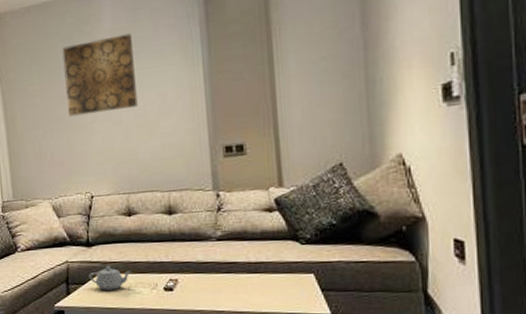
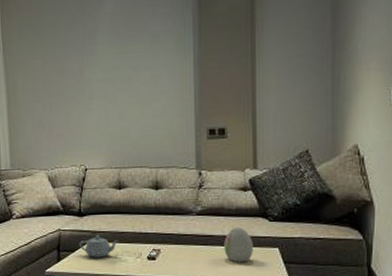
wall art: present [62,33,139,117] -> none [65,17,134,92]
decorative egg: none [249,251,284,292] -> present [224,227,253,263]

